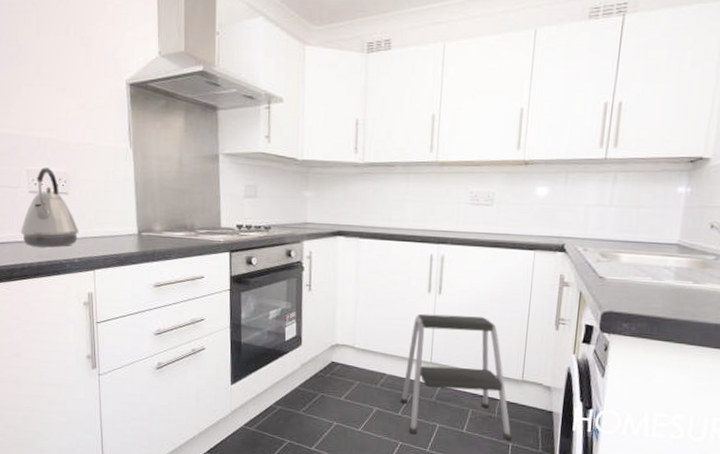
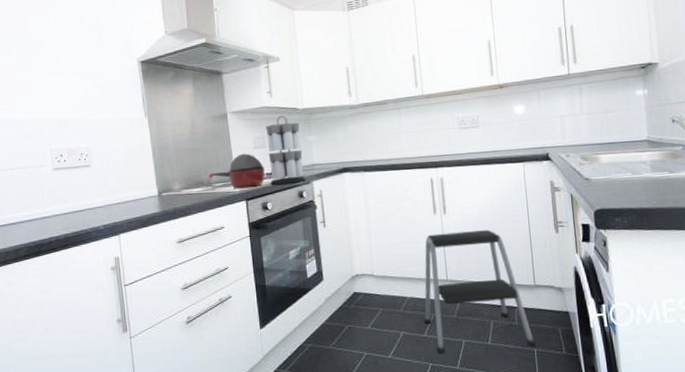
kettle: present [20,168,79,248] -> none [46,145,103,220]
saucepan: none [193,201,253,239] -> present [209,153,265,189]
spice rack: none [257,165,296,241] -> present [266,115,306,185]

